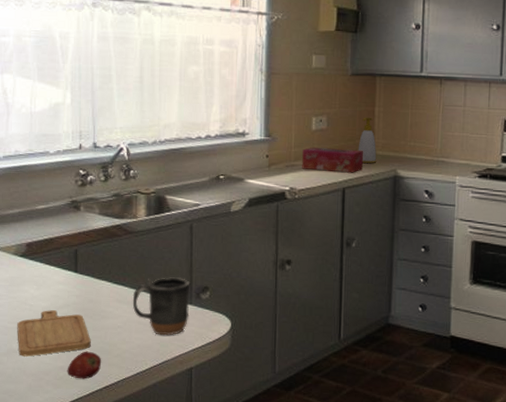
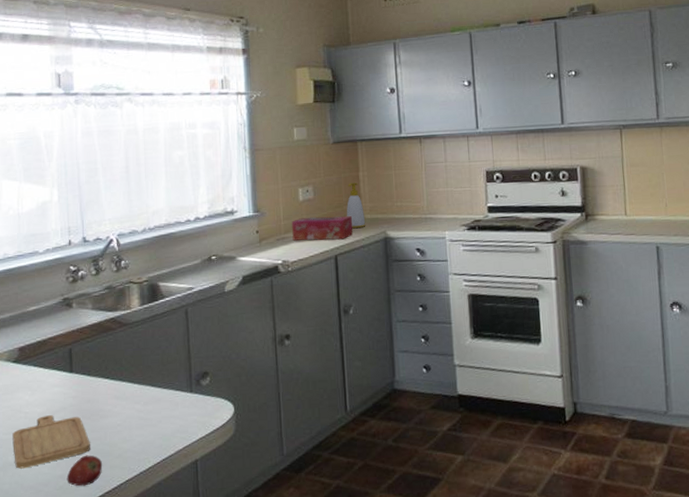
mug: present [132,277,190,336] -> none [131,365,191,429]

